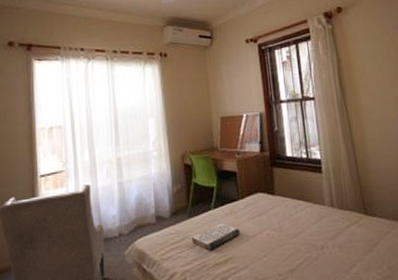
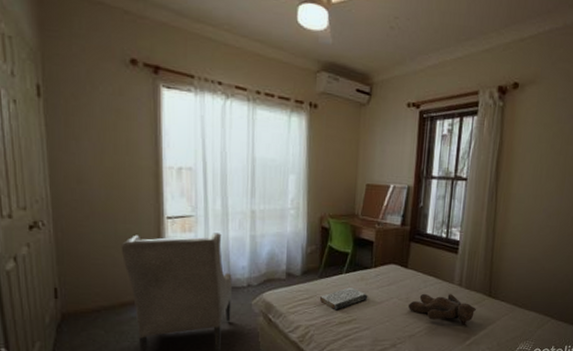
teddy bear: none [283,217,355,249] -> present [409,293,476,324]

